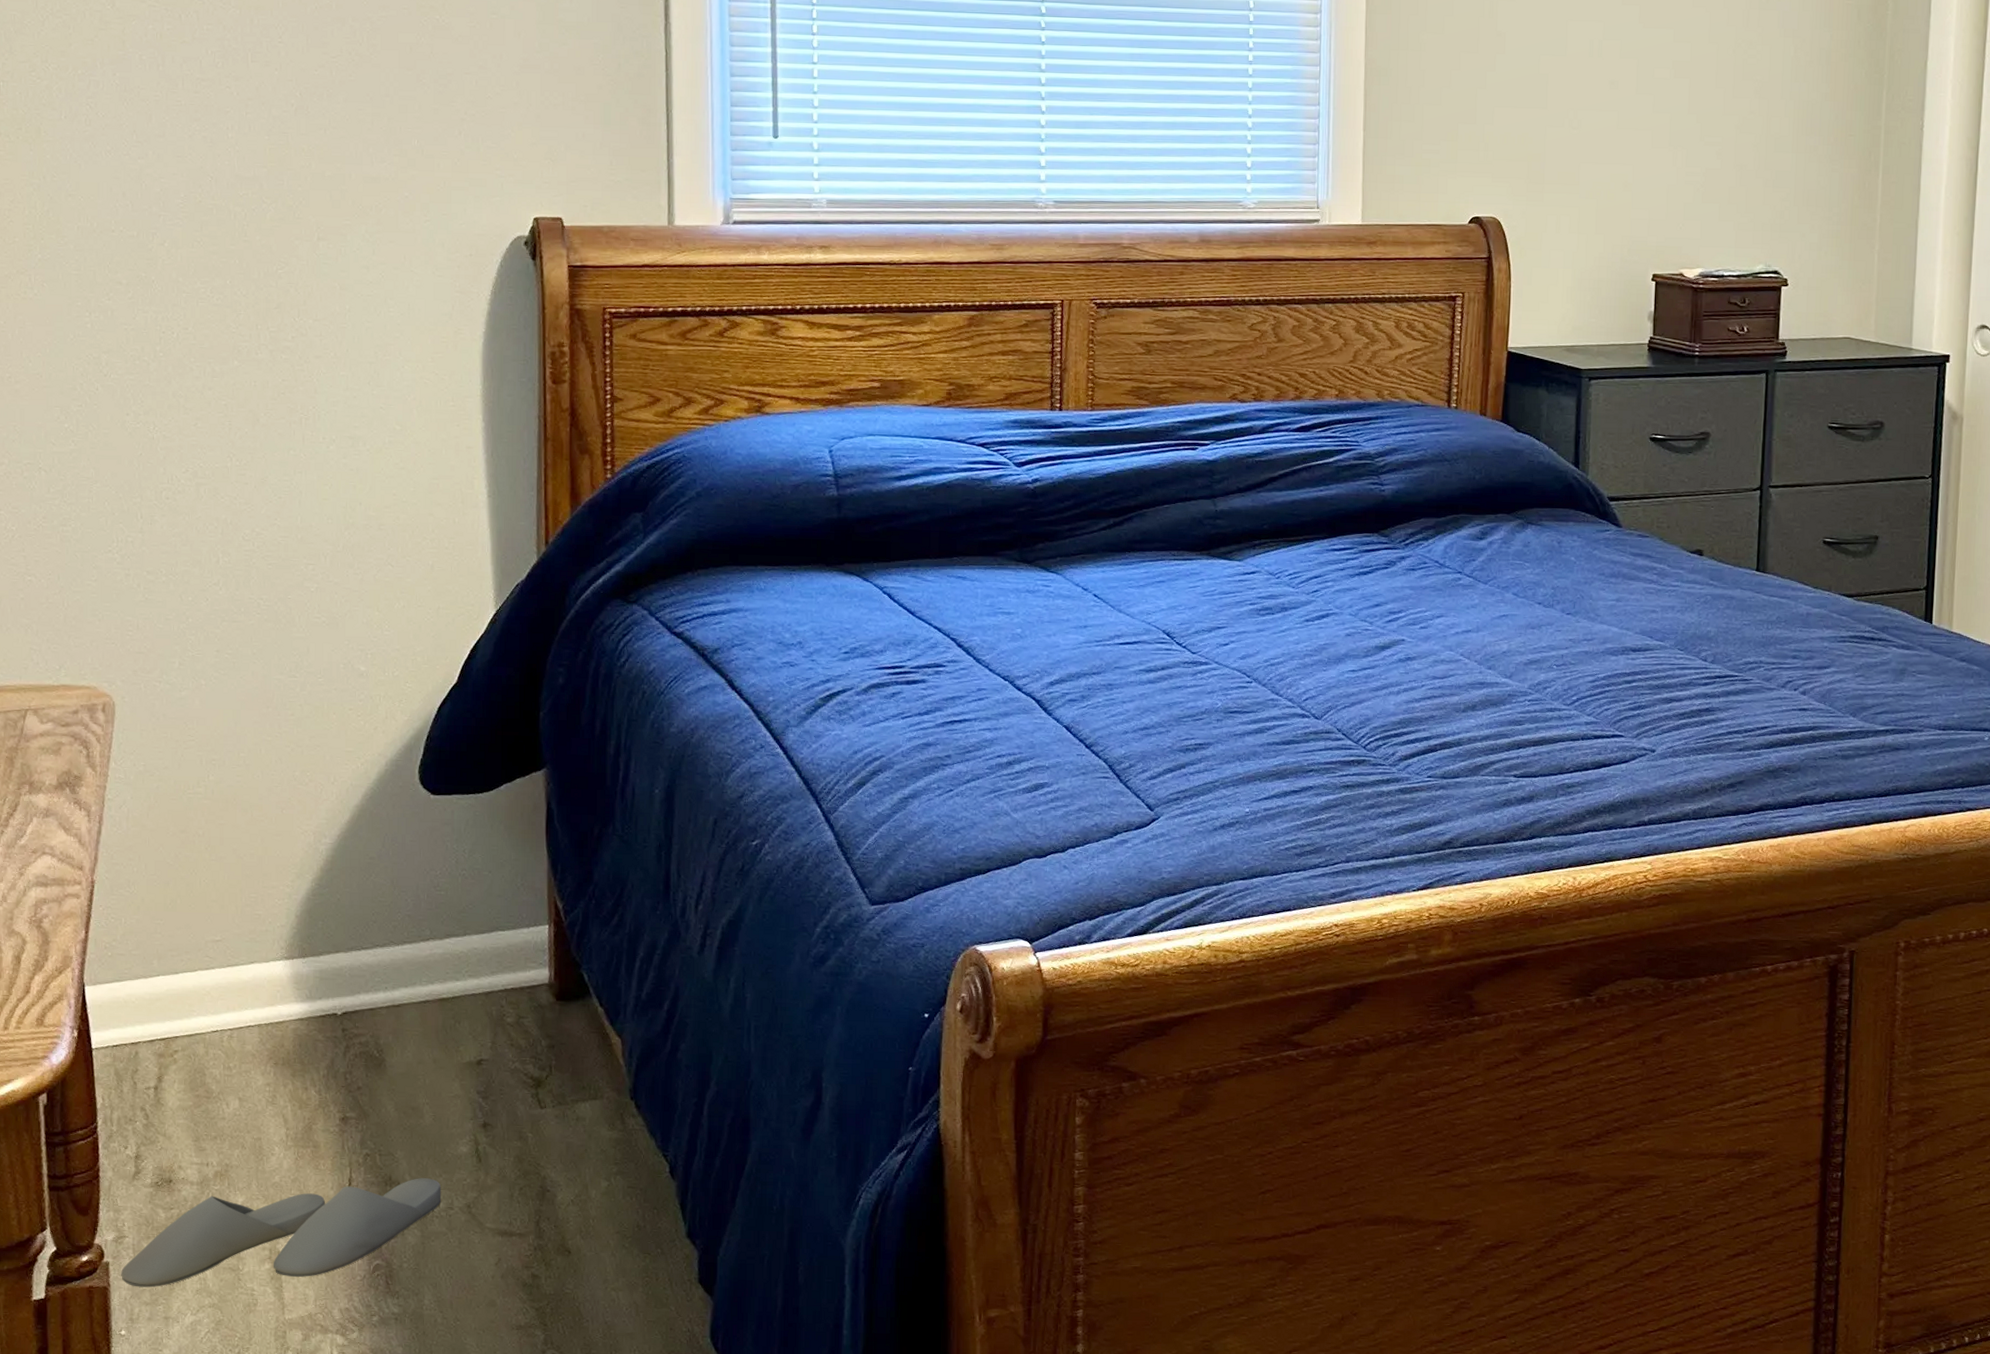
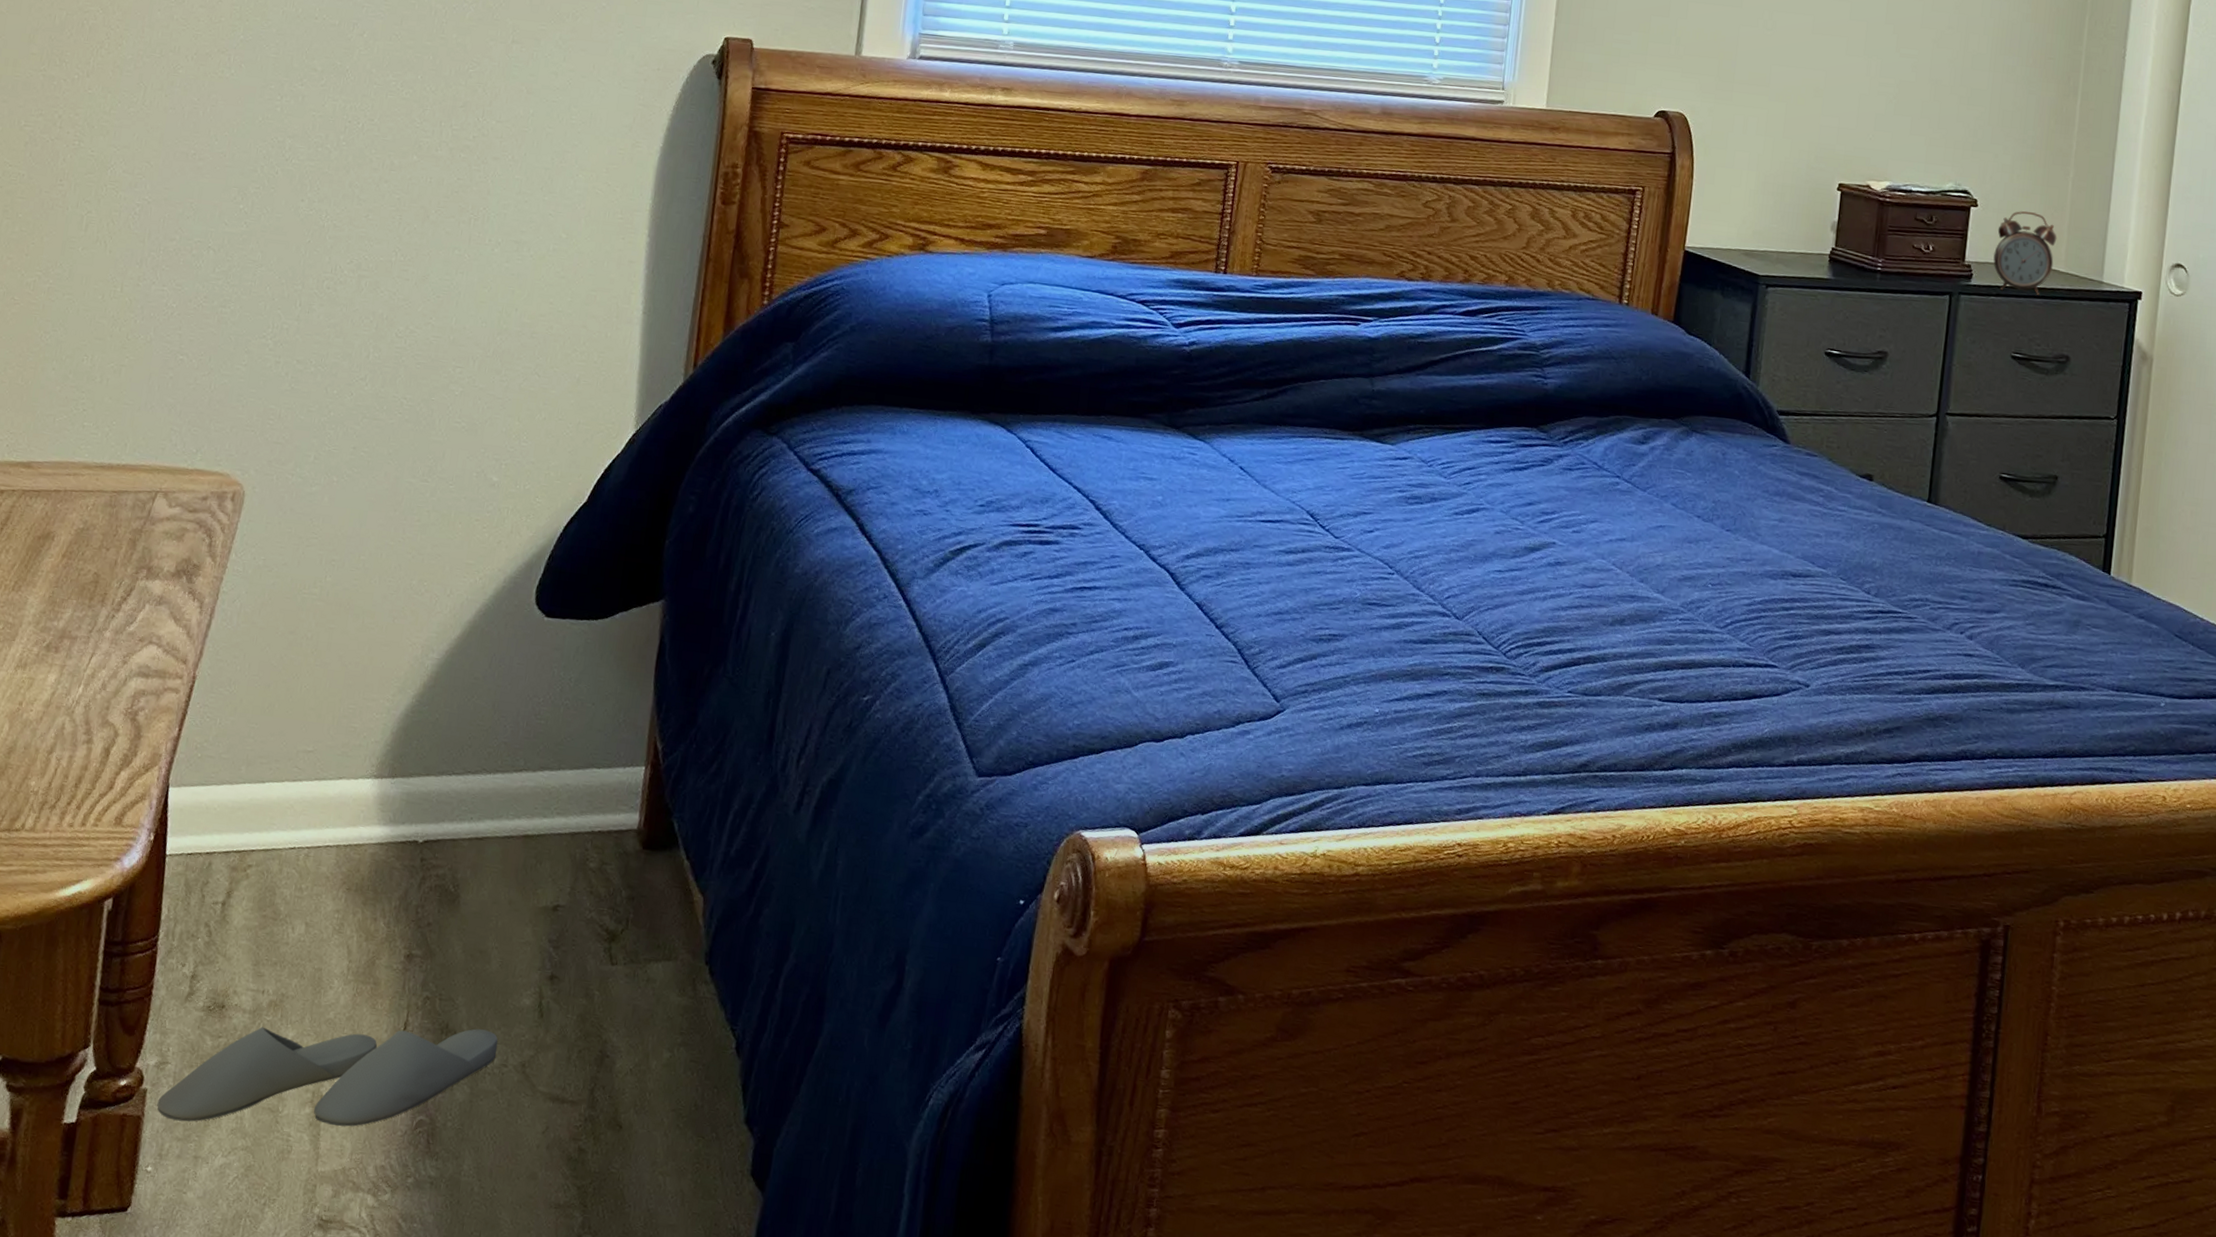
alarm clock: none [1806,286,1866,367] -> present [1993,211,2057,296]

